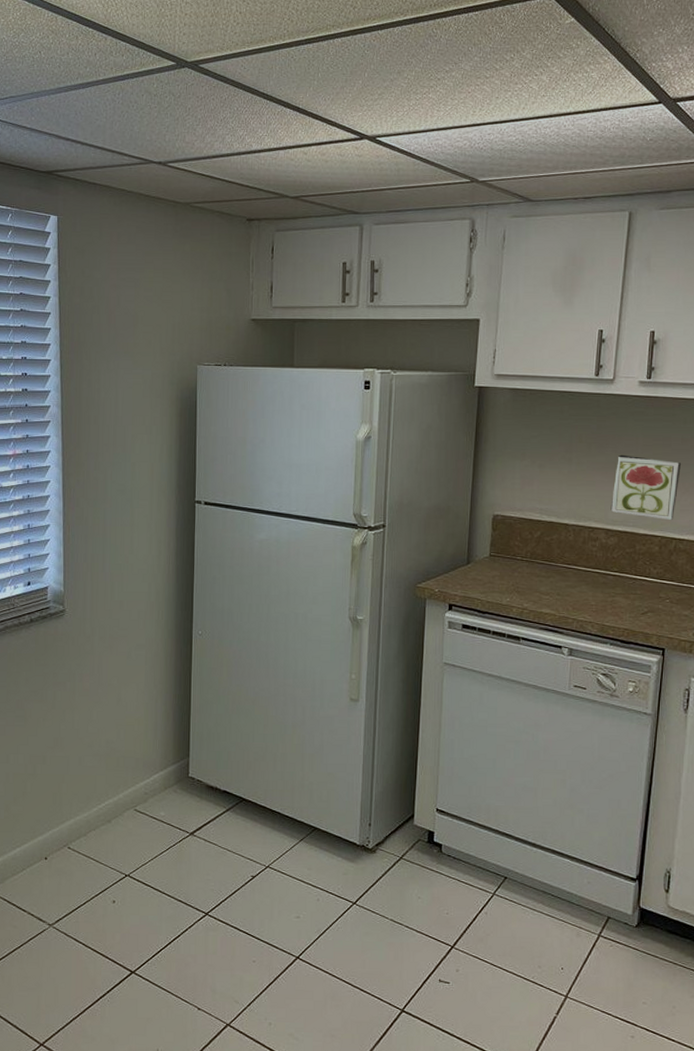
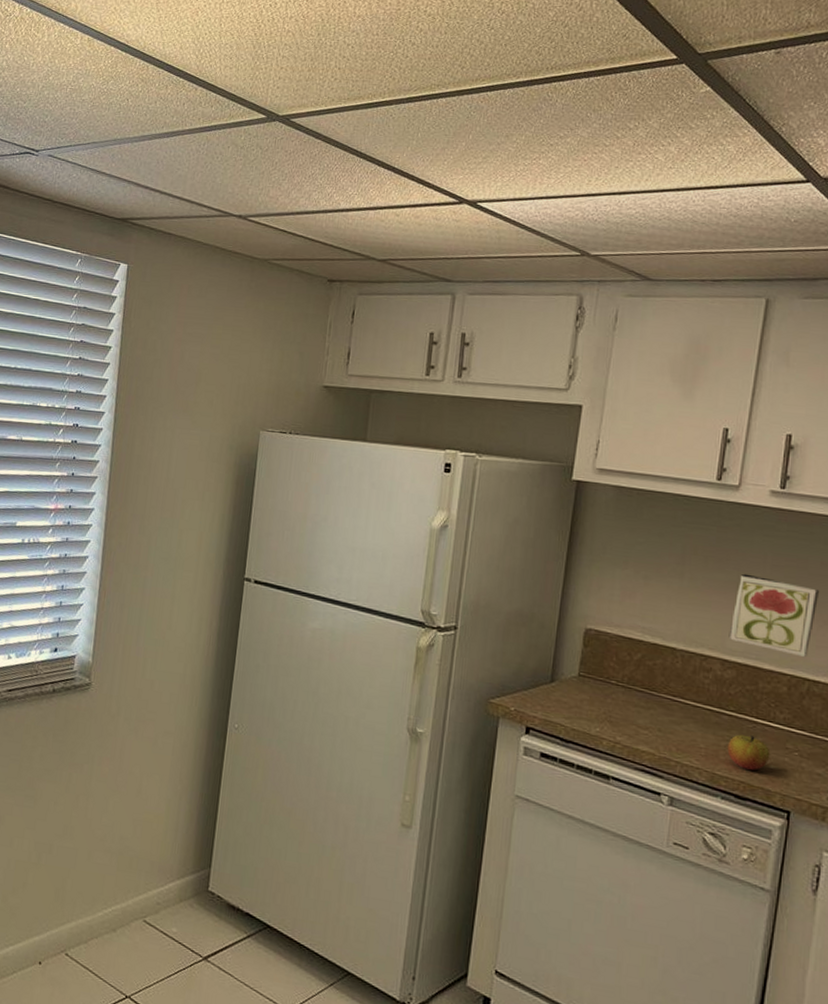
apple: none [613,590,647,618] -> present [727,734,771,770]

